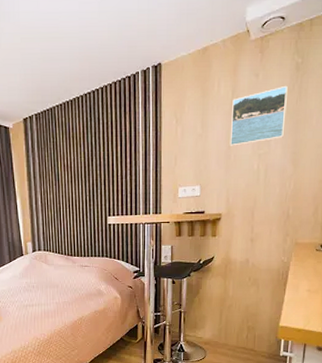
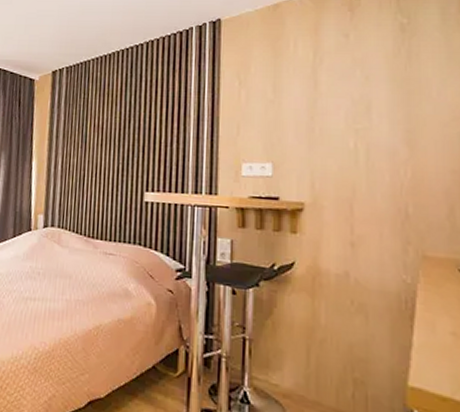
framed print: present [229,85,288,146] -> none [312,48,391,117]

